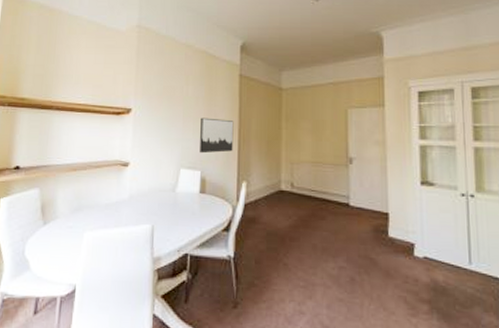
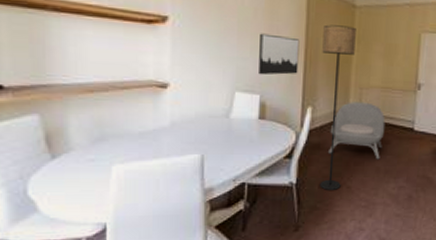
floor lamp: none [254,106,284,266] -> present [319,24,356,190]
armchair: none [264,176,319,236] -> present [328,102,386,160]

